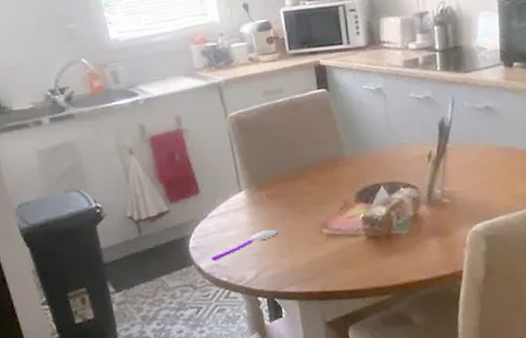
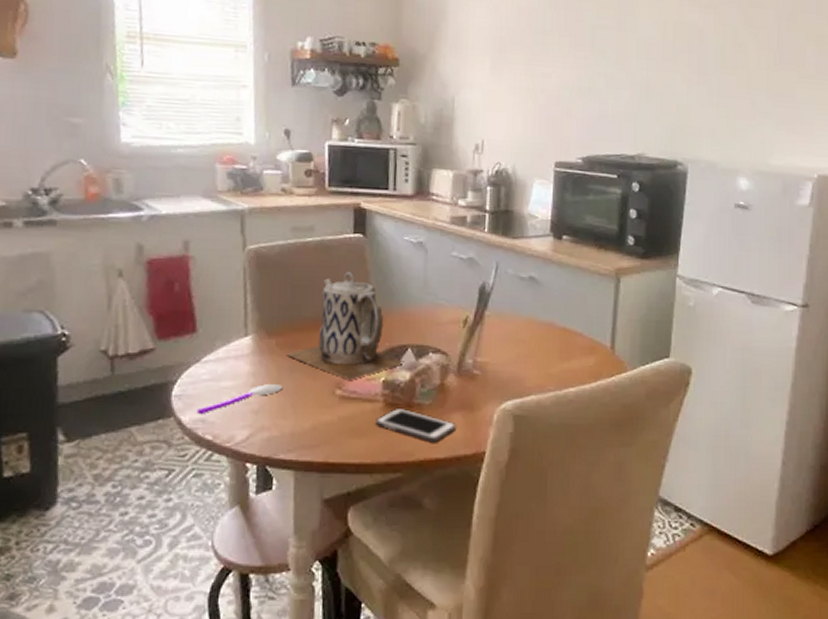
teapot: none [277,124,380,220] -> present [287,271,405,380]
cell phone: none [361,239,434,266] -> present [376,407,457,441]

